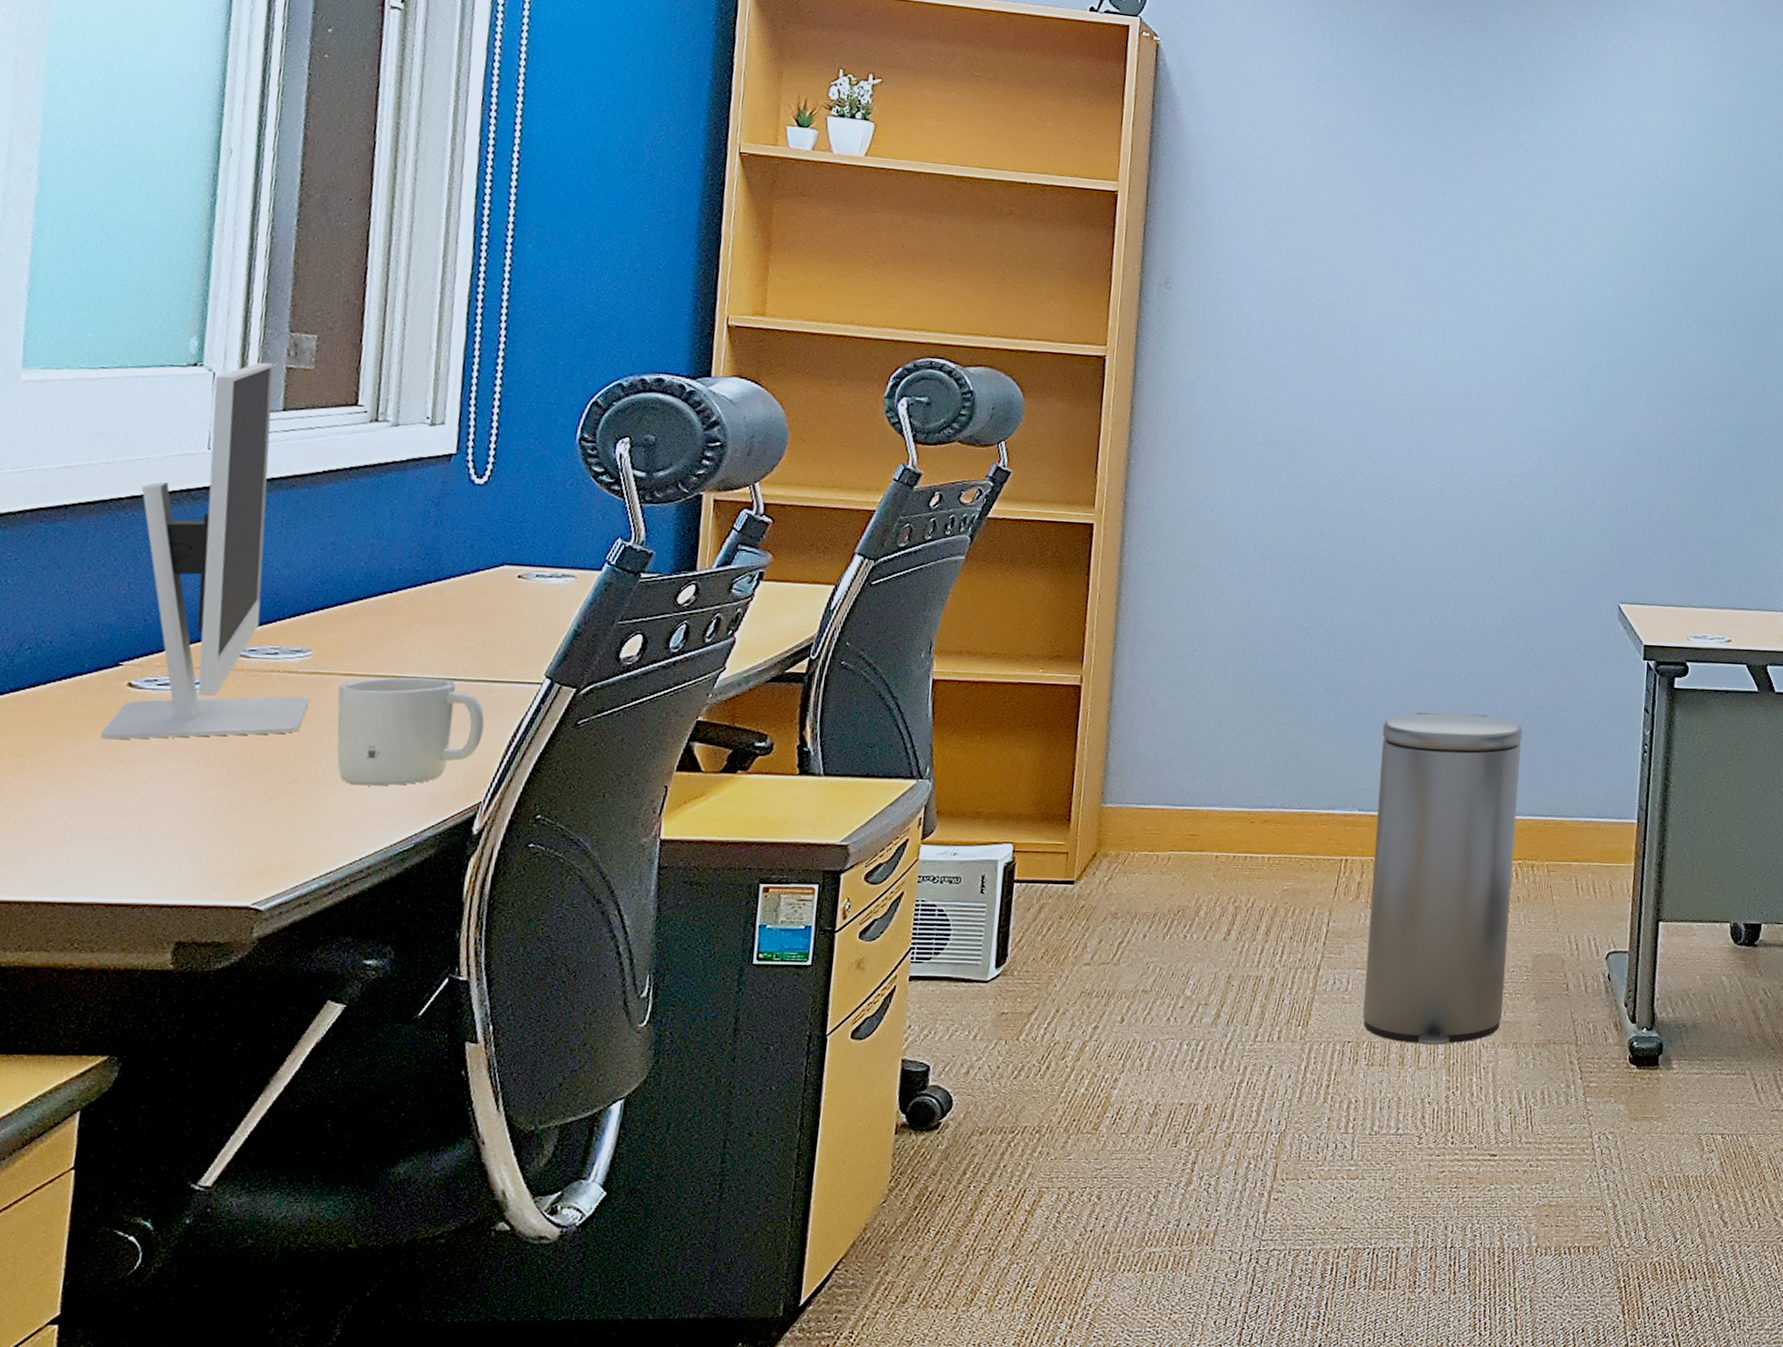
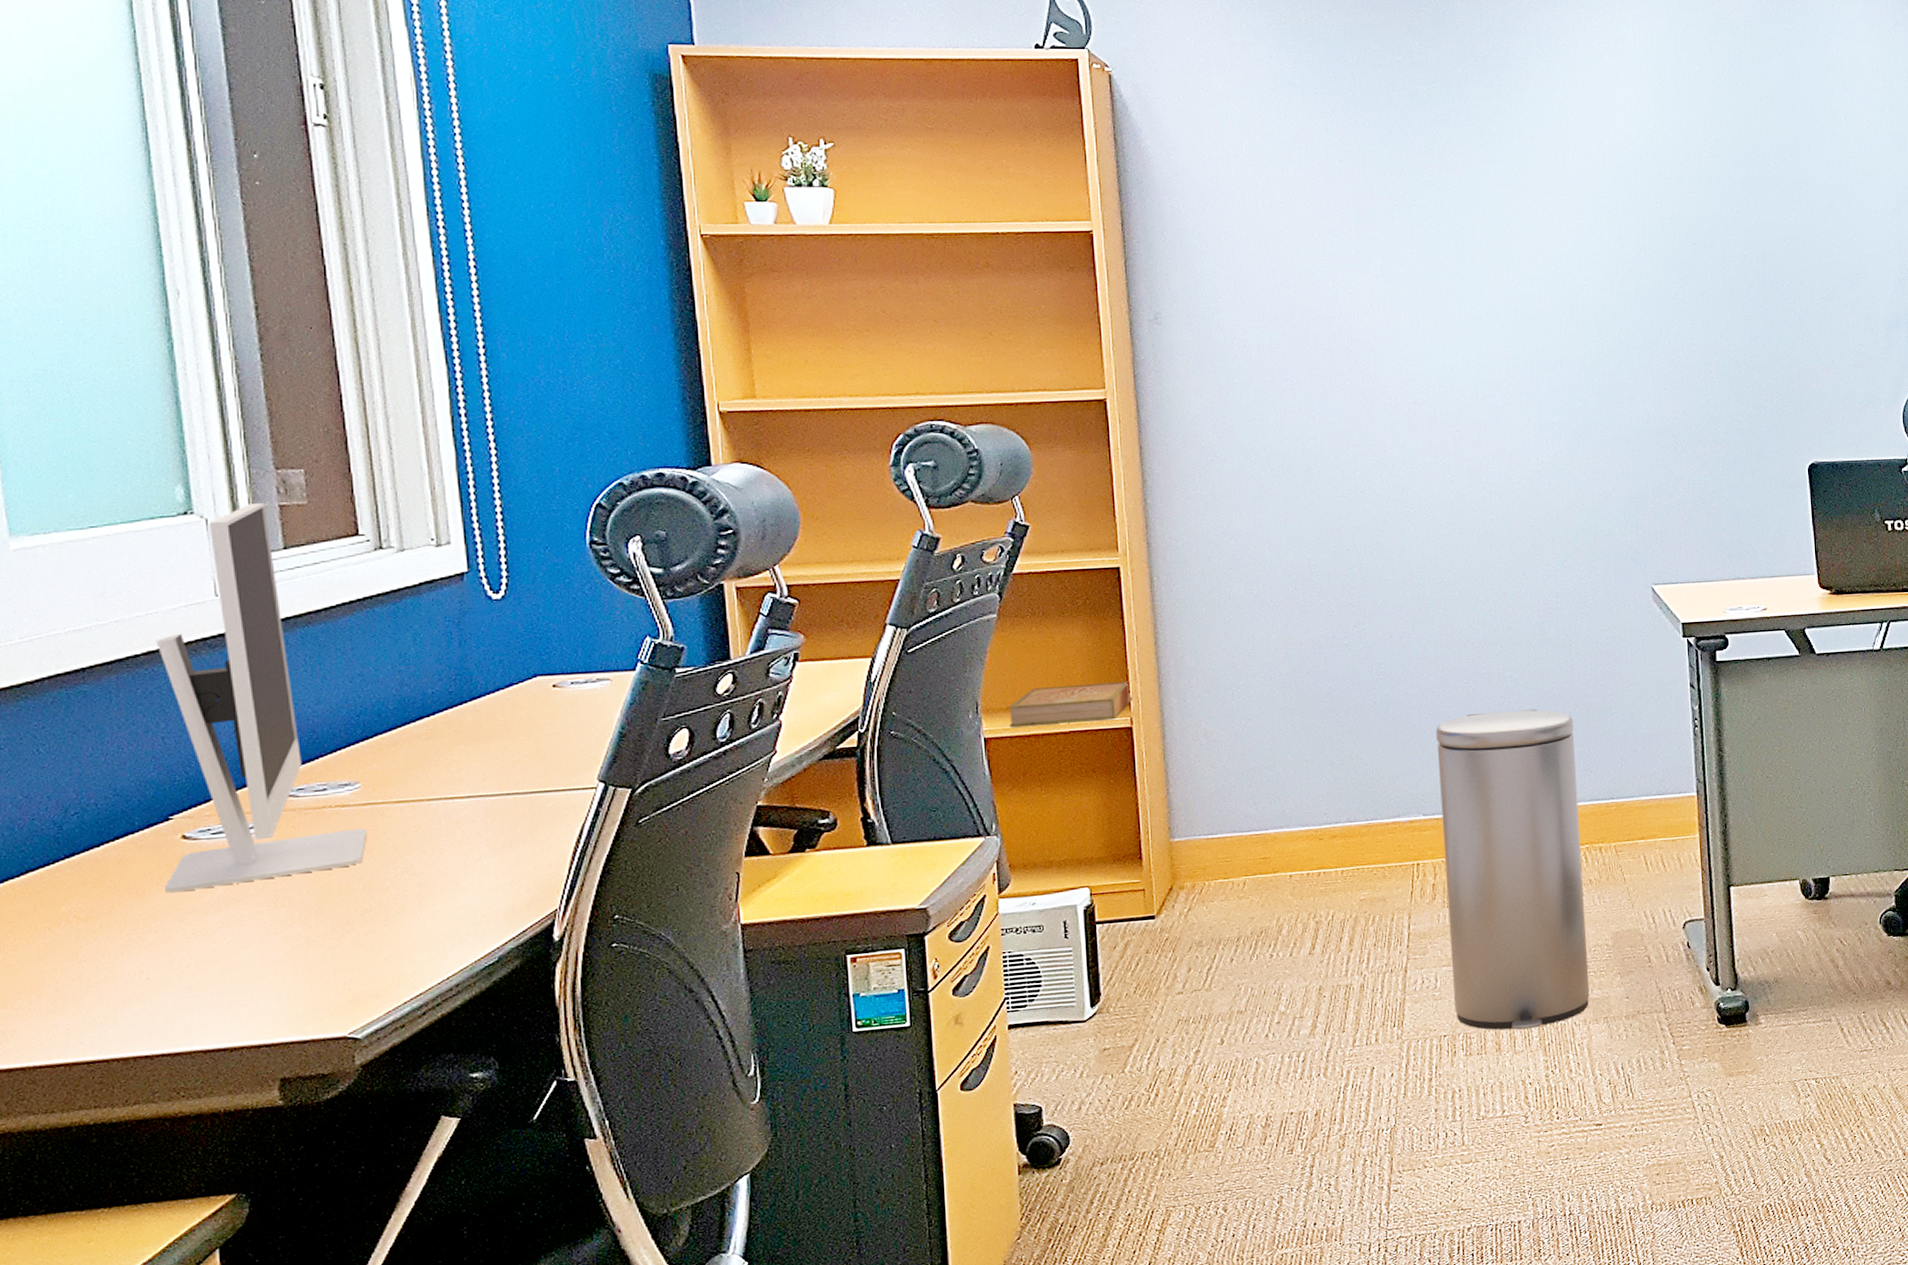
mug: present [336,677,485,786] -> none [394,794,546,908]
decorative box: none [960,635,1087,676] -> present [1009,681,1133,728]

